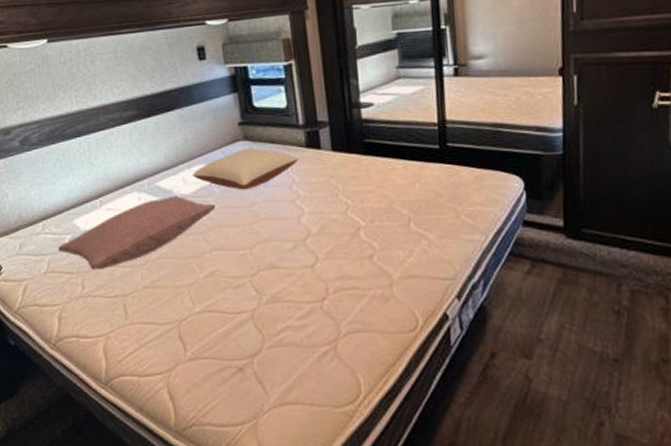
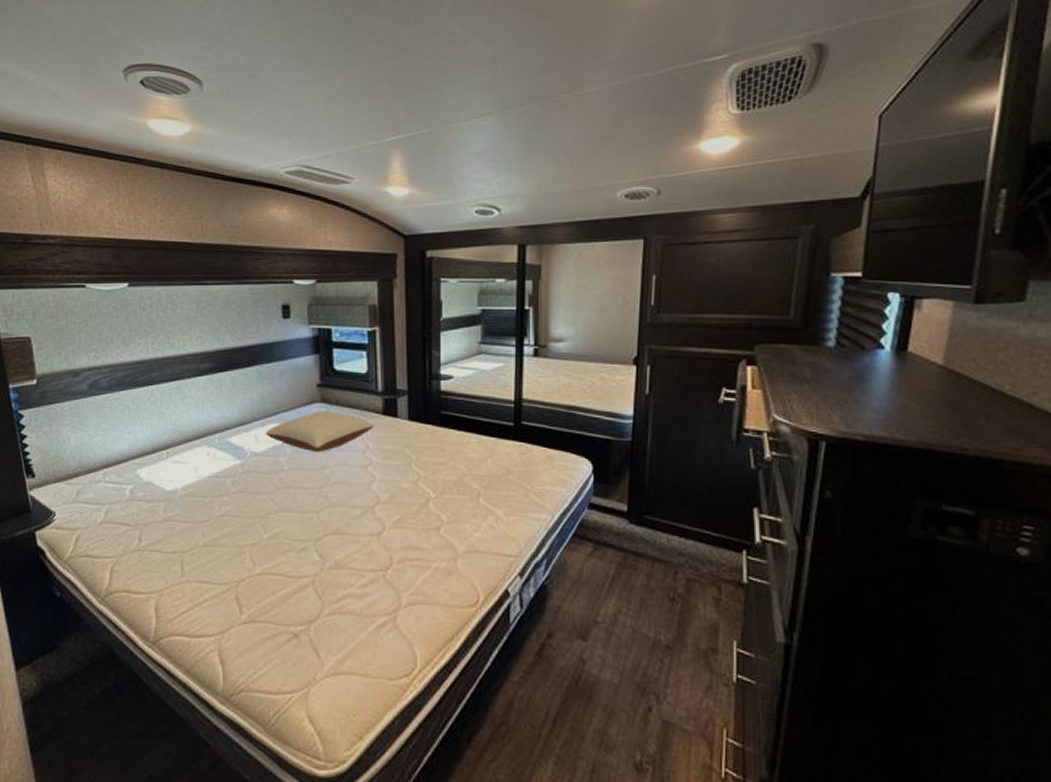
pillow: present [58,195,216,270] -> none [118,452,286,523]

